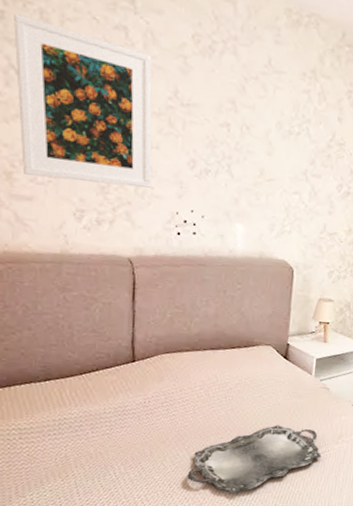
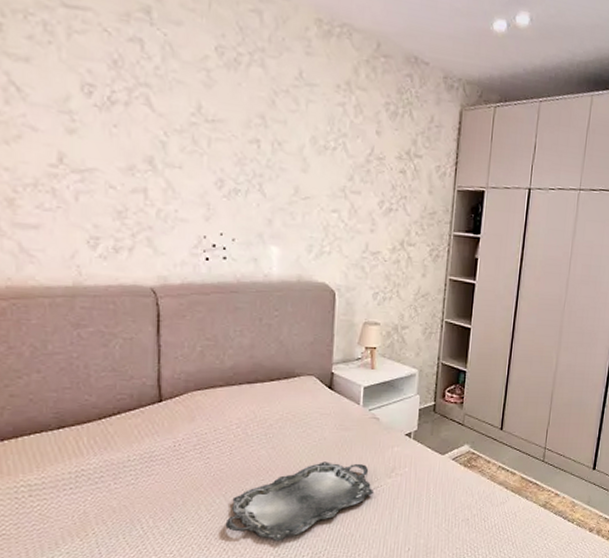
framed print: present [14,13,152,188] -> none [13,26,175,211]

